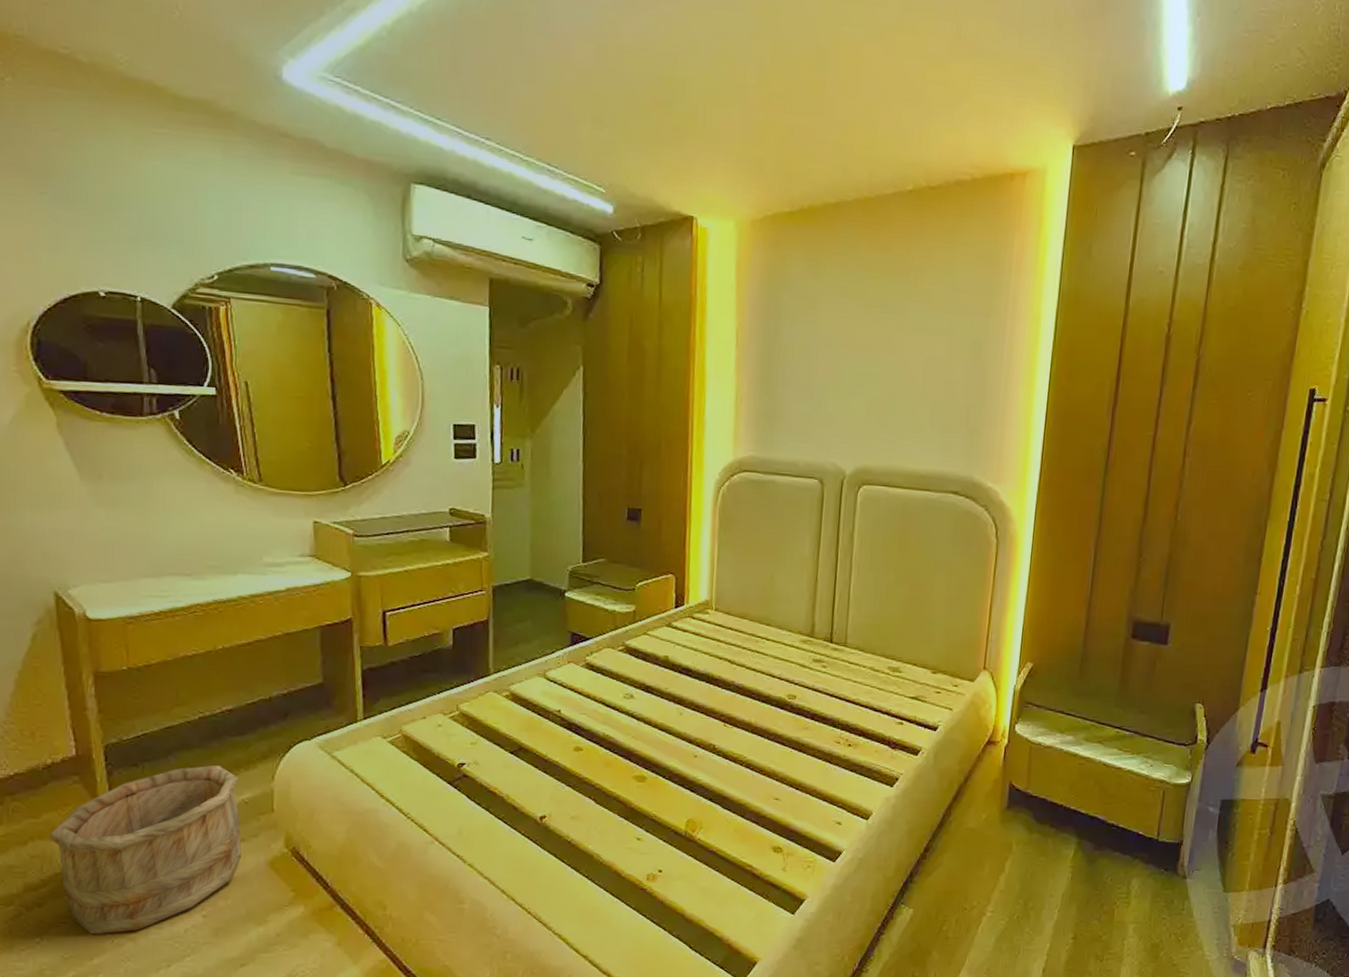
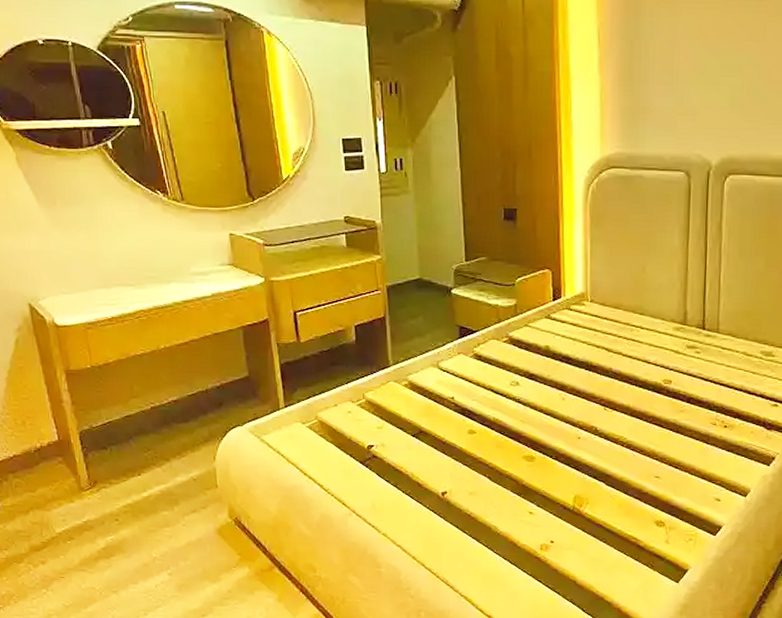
wooden bucket: present [48,765,242,935] -> none [44,448,195,588]

